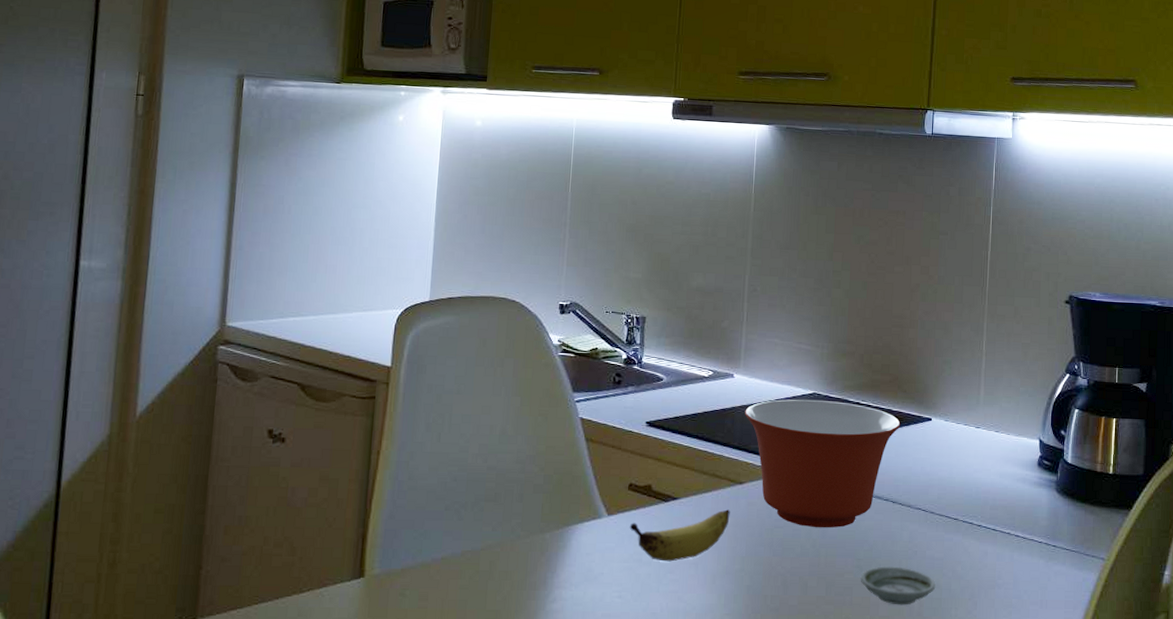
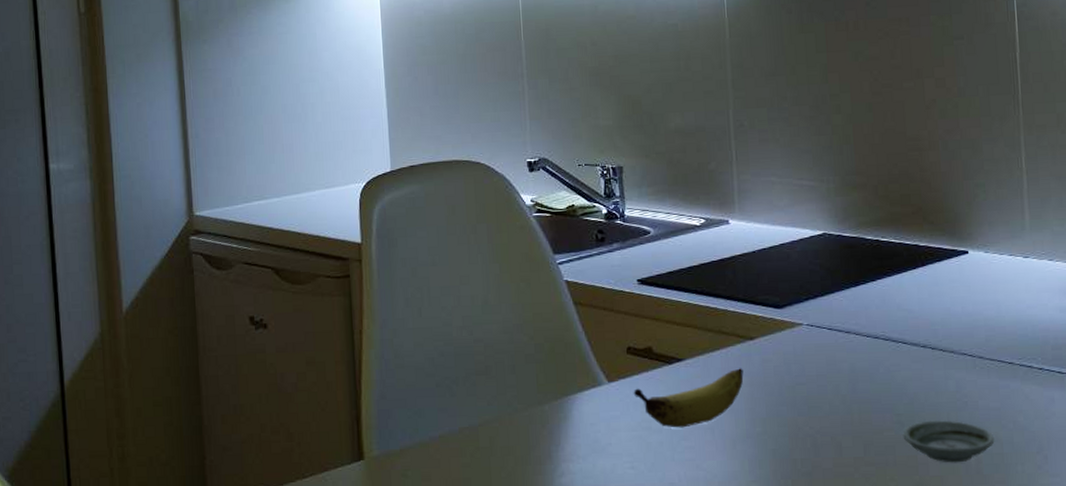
mixing bowl: present [745,399,901,528] -> none [746,241,931,383]

